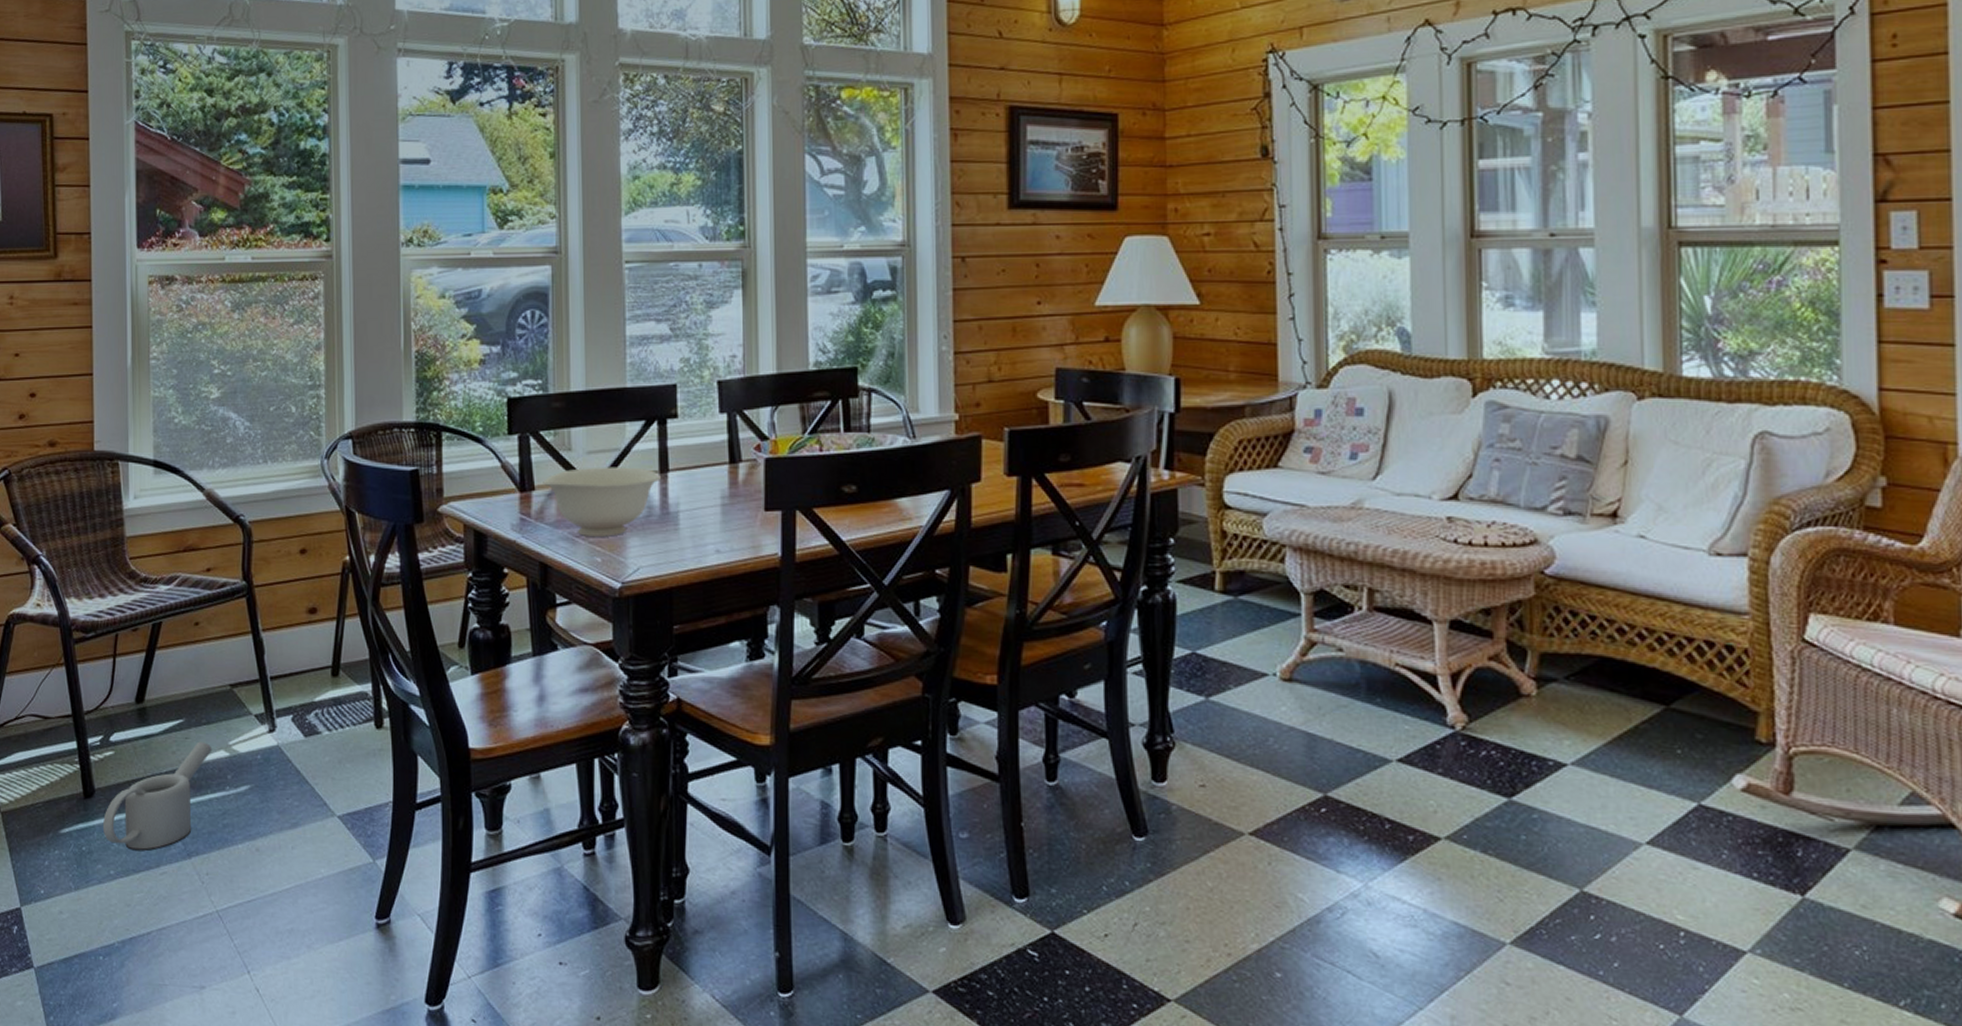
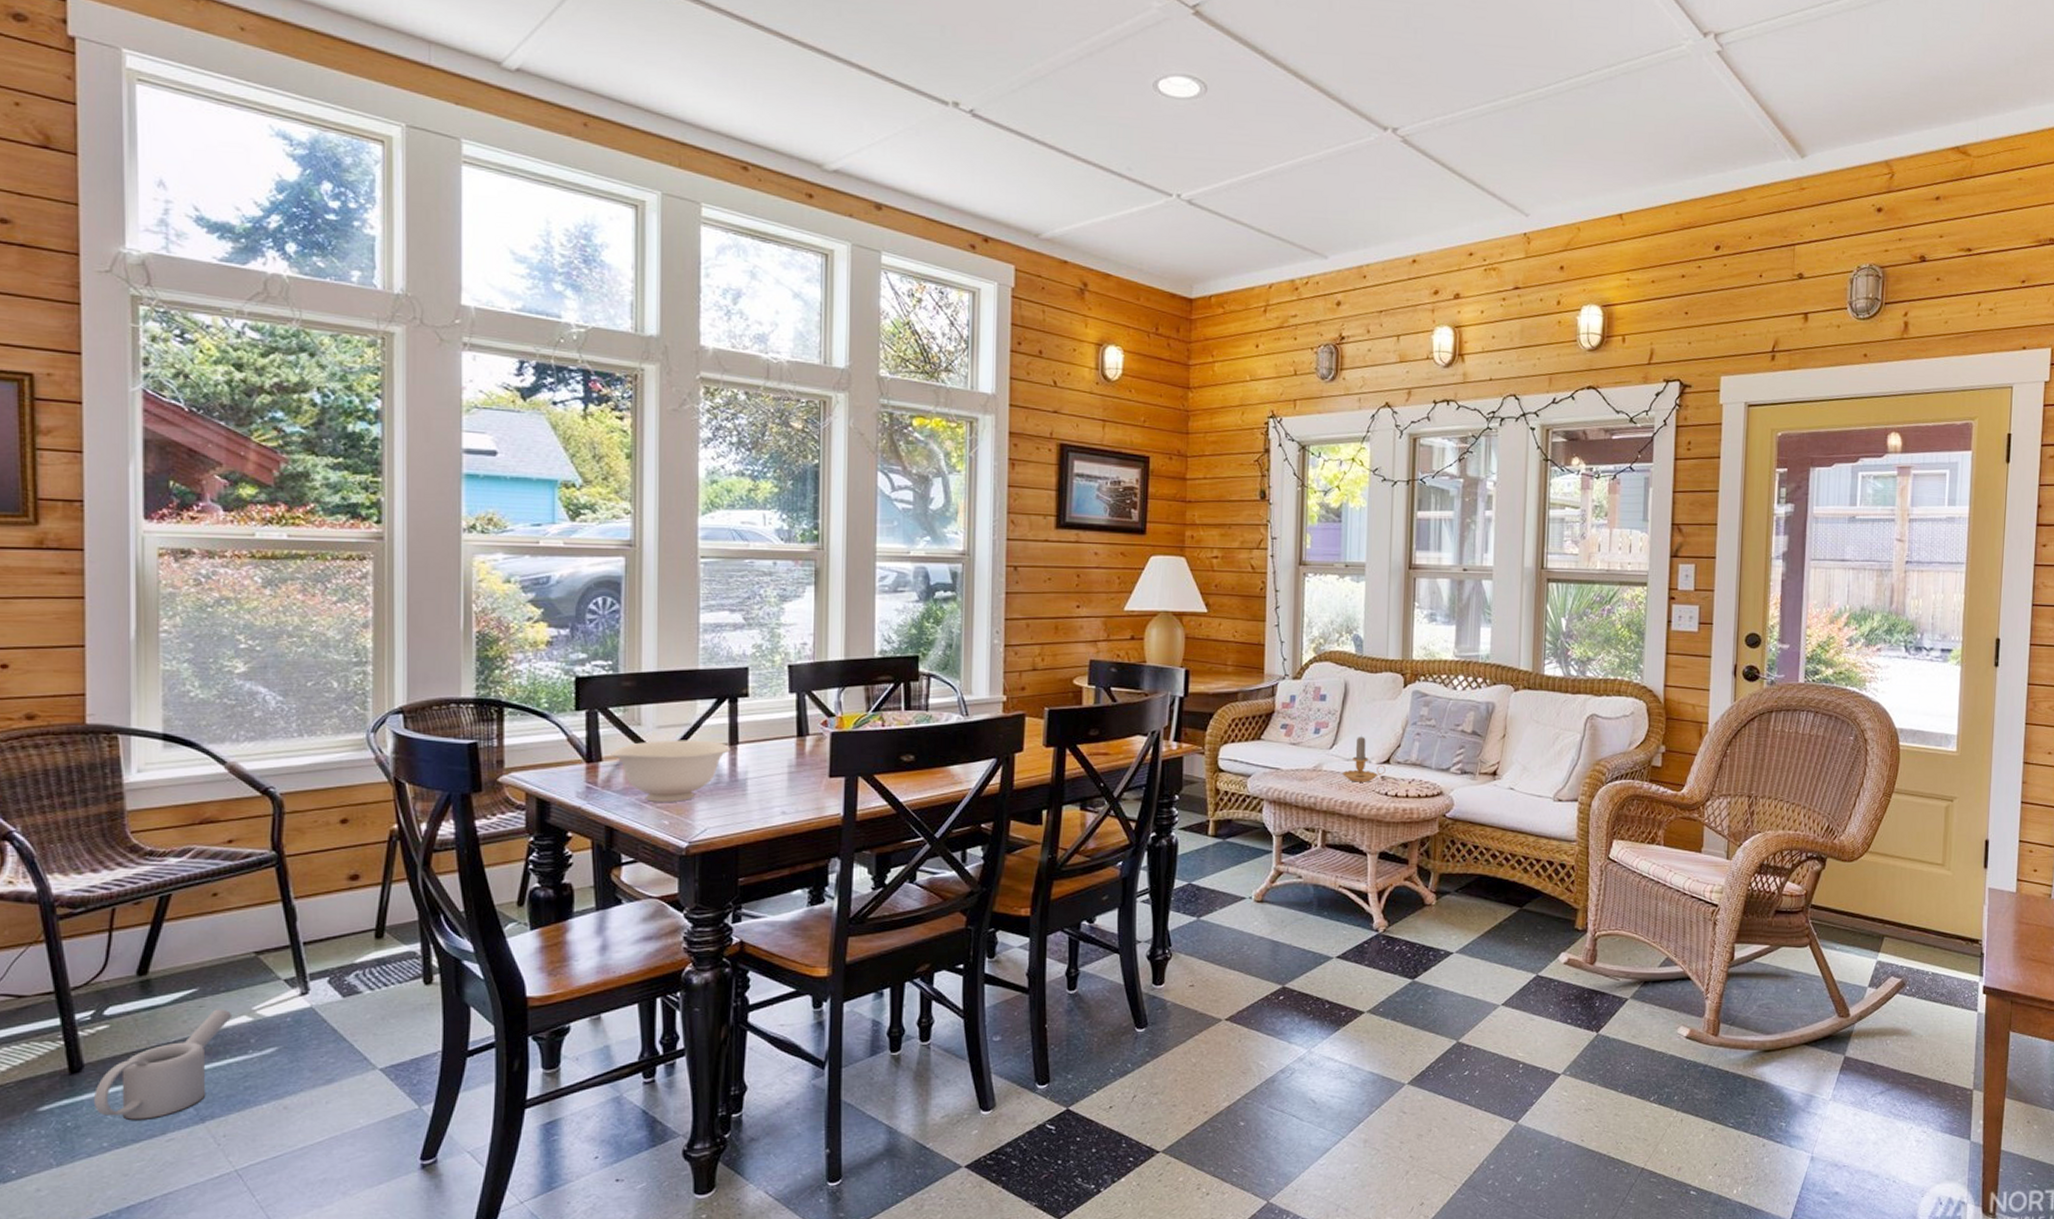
candle: none [1391,462,1453,525] -> present [1342,736,1386,782]

